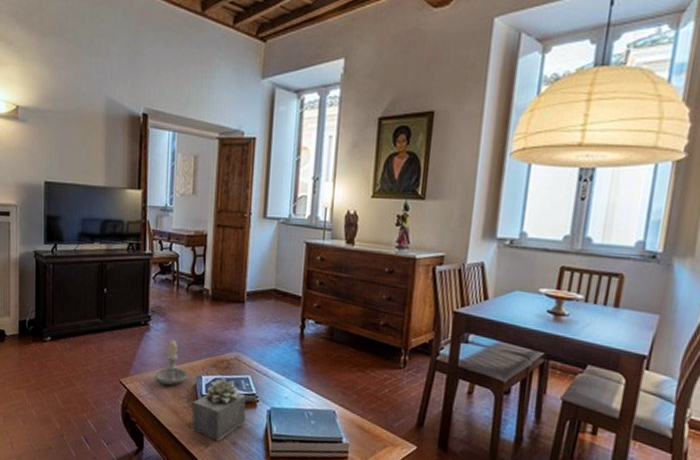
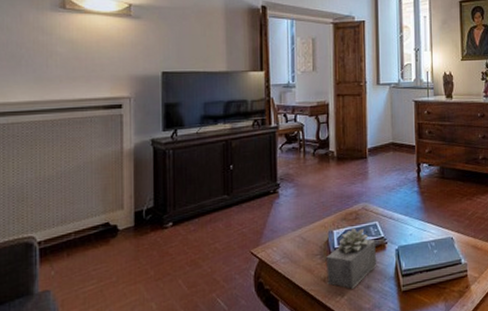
candle: present [155,339,187,385] -> none [287,202,319,246]

